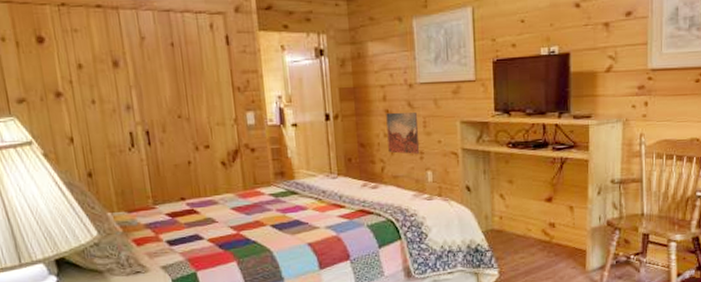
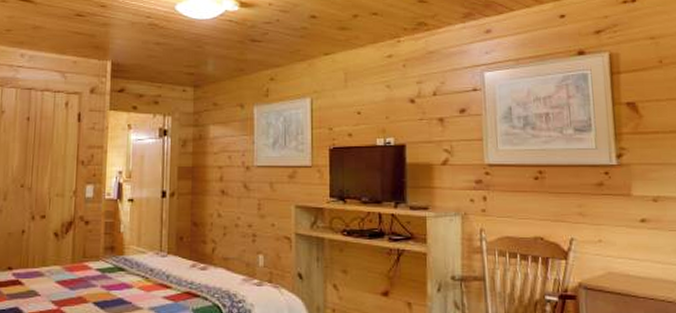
wall art: present [386,112,420,154] -> none [221,193,253,236]

